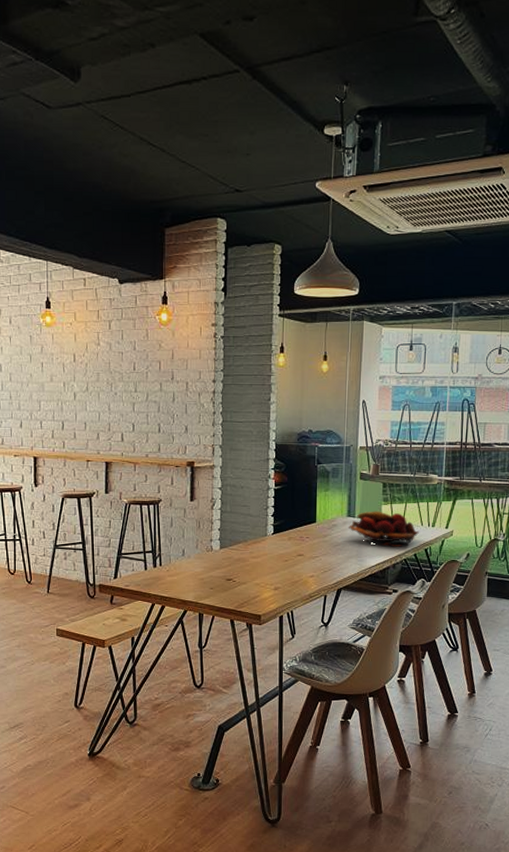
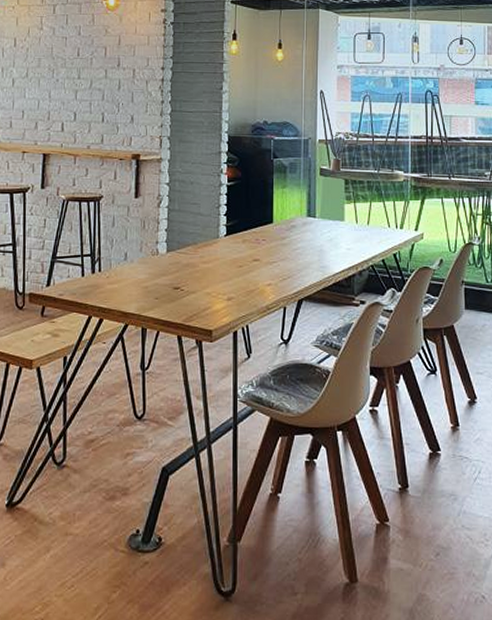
fruit basket: present [348,511,419,547] -> none [308,210,386,252]

